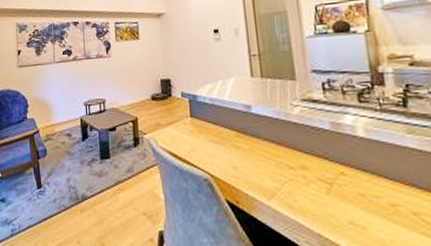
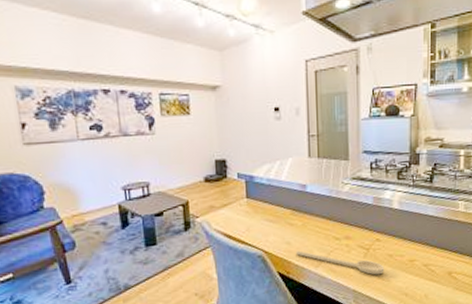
spoon: none [244,177,357,219] -> present [295,250,385,275]

